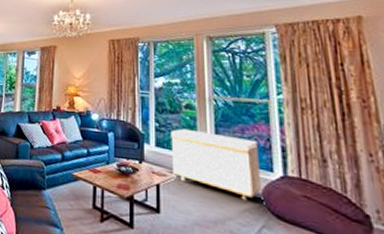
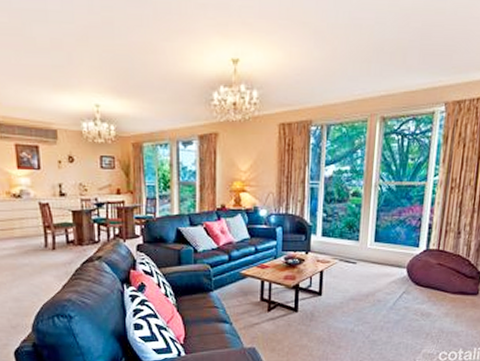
storage bench: present [171,128,261,200] -> none [336,216,411,274]

